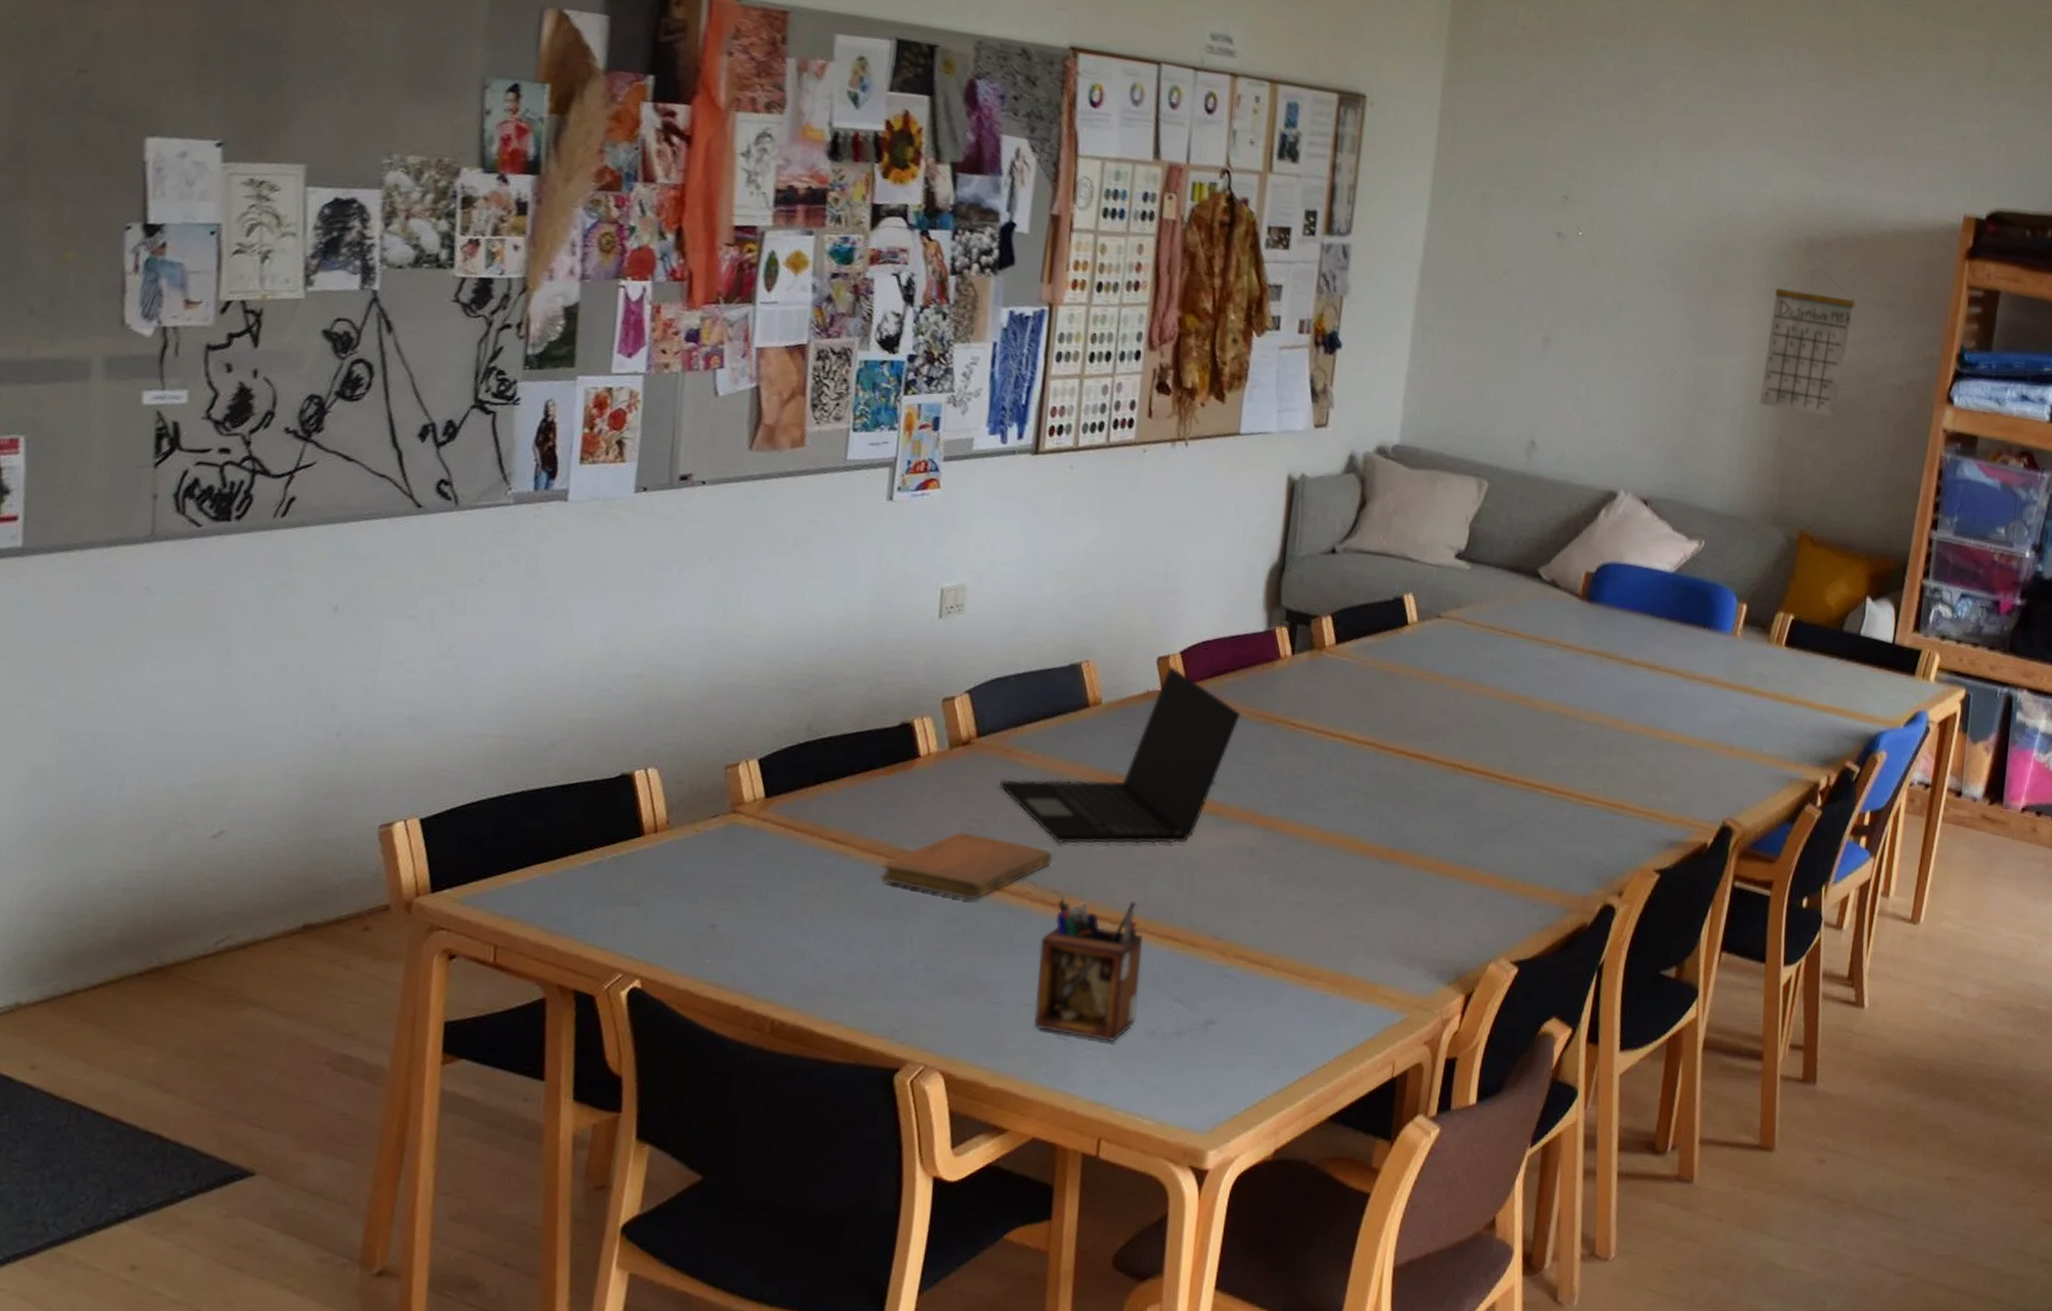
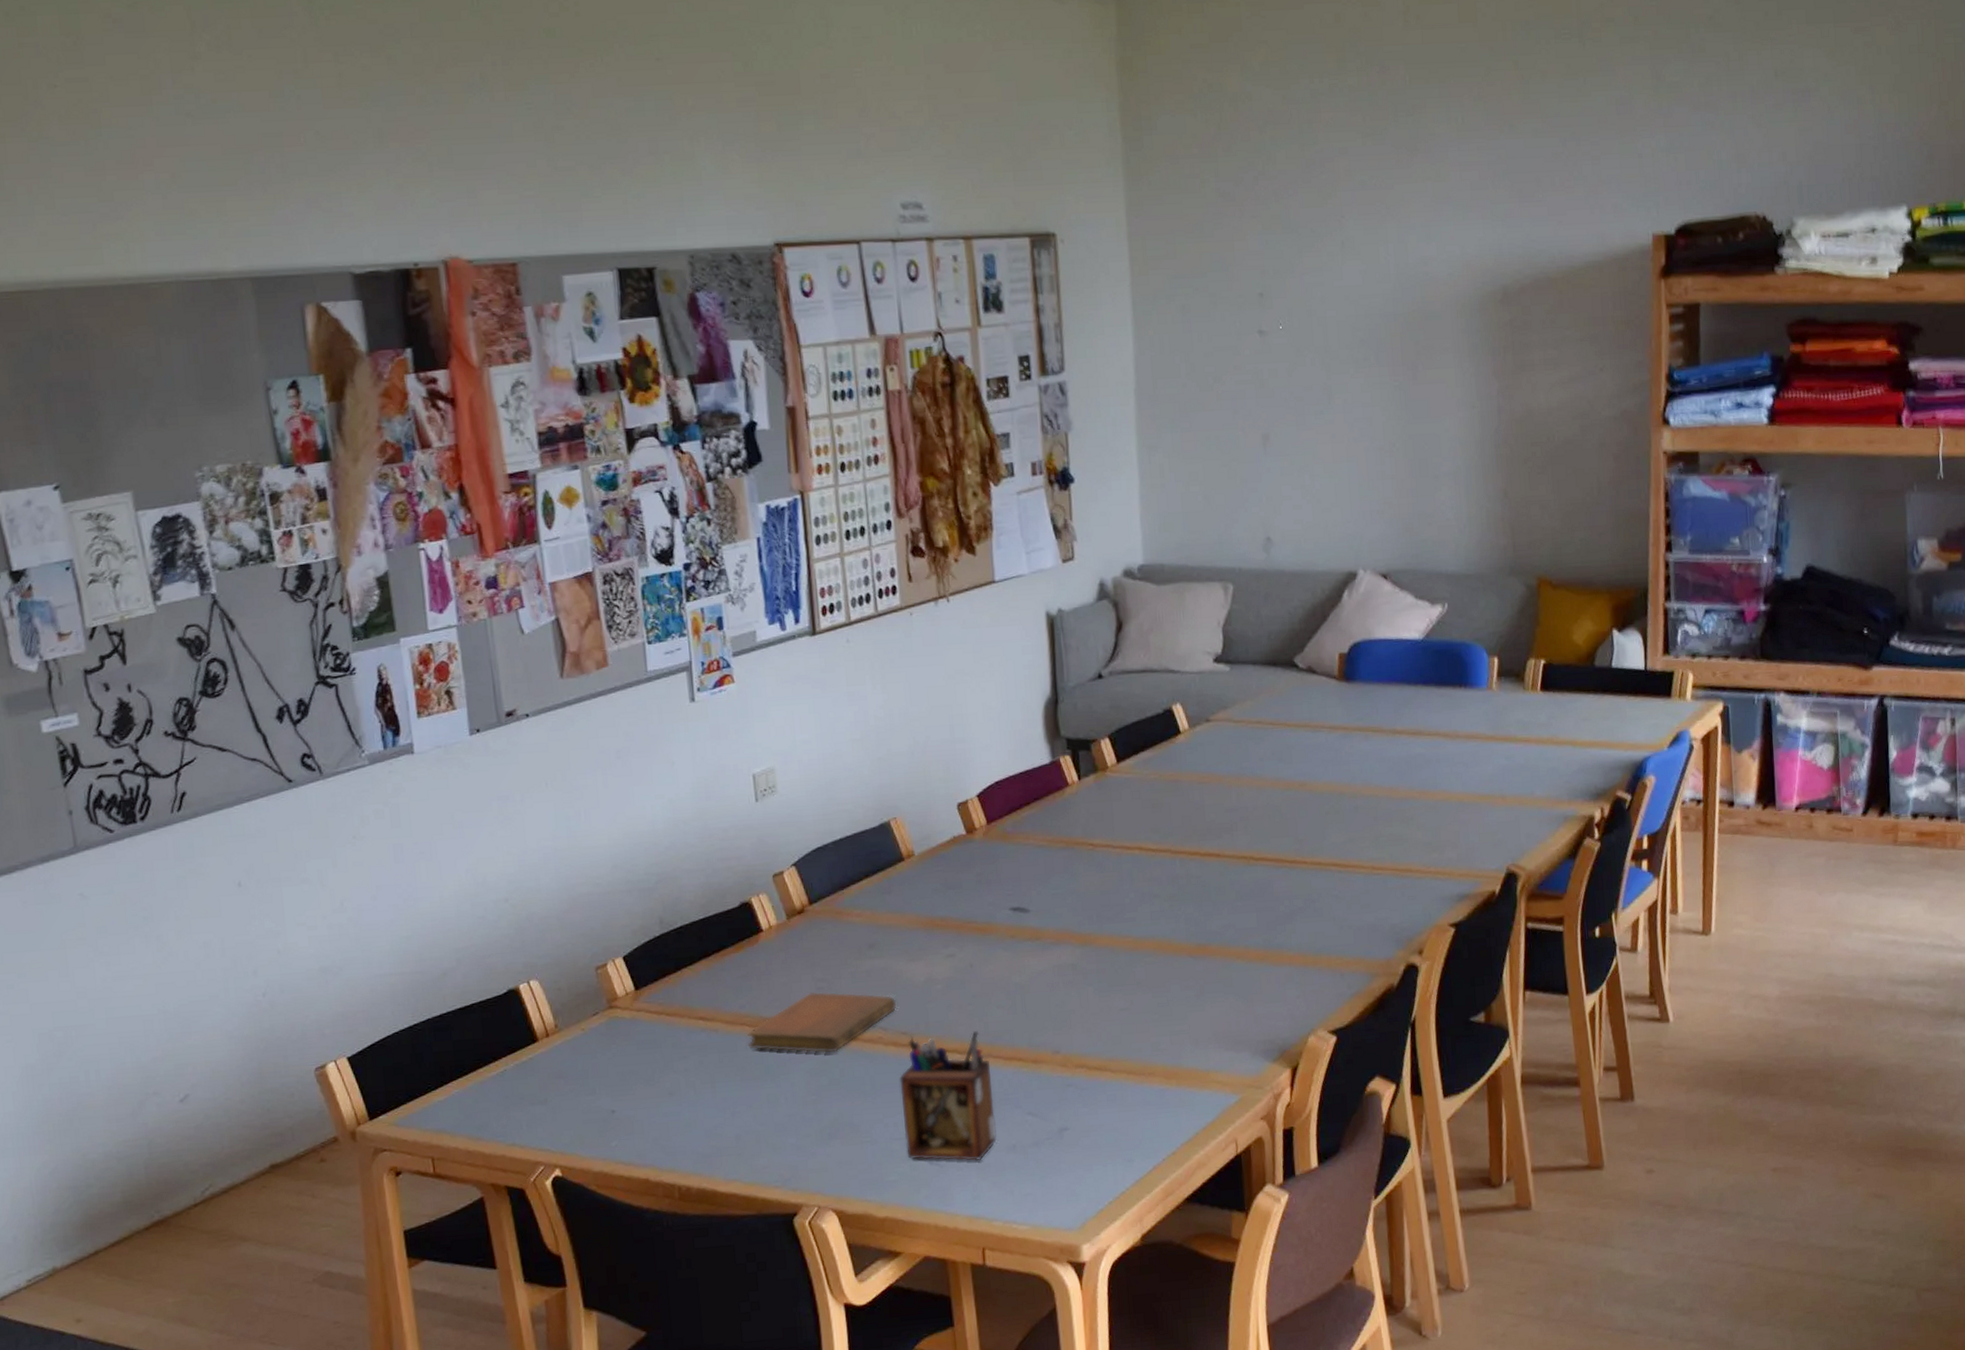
laptop: present [999,665,1241,844] -> none [837,809,1043,989]
calendar: present [1759,267,1855,418] -> none [1478,315,1558,462]

